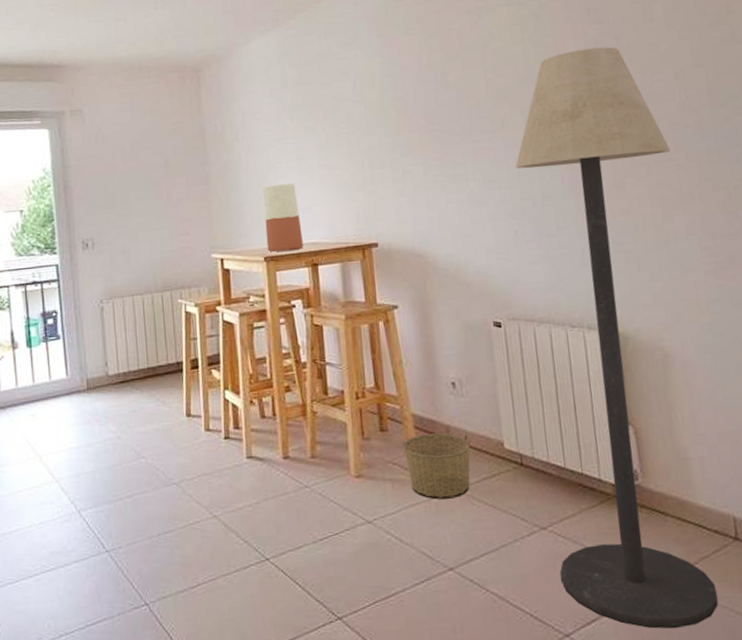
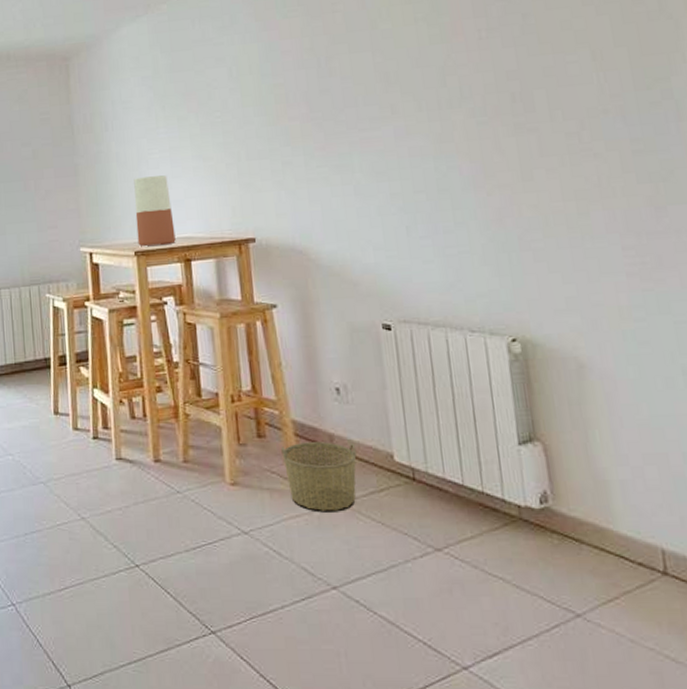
floor lamp: present [515,47,718,629] -> none [407,25,644,670]

